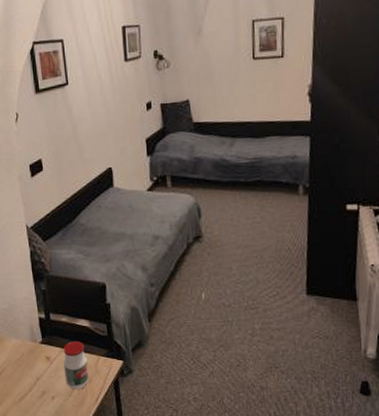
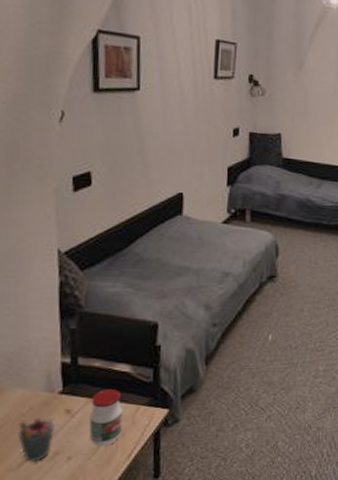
pen holder: none [16,360,41,398] -> present [18,414,55,462]

